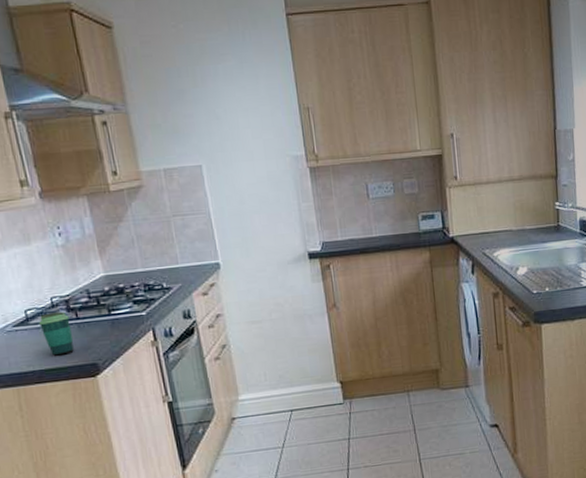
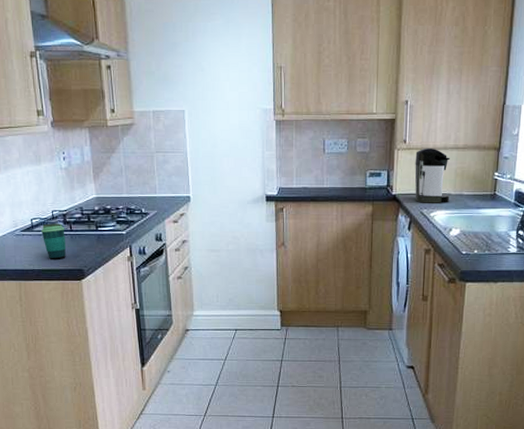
coffee maker: none [469,182,512,243] -> present [414,147,451,203]

